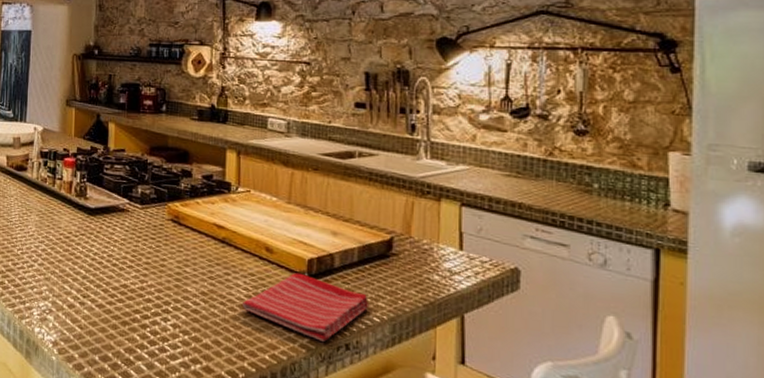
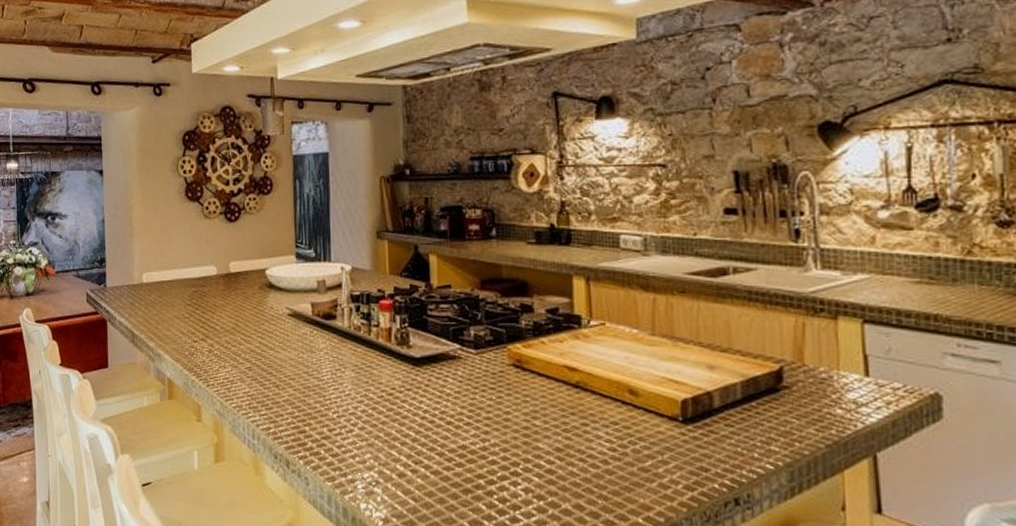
dish towel: present [241,272,370,343] -> none [604,417,760,499]

